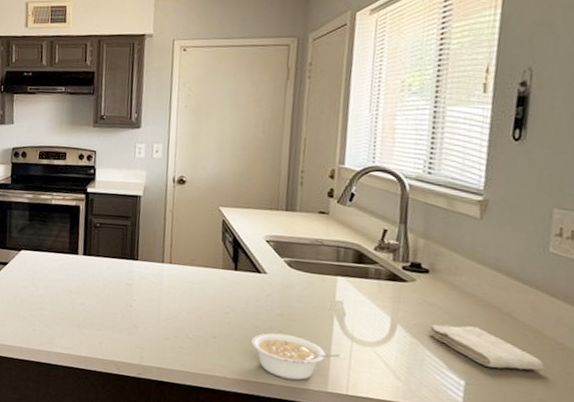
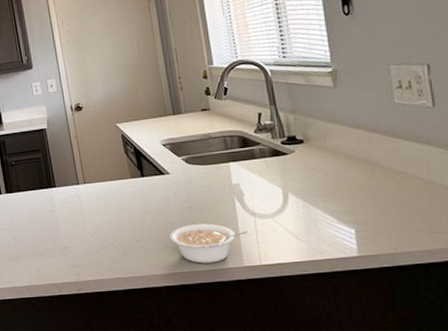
washcloth: present [428,324,545,371] -> none [314,180,415,212]

